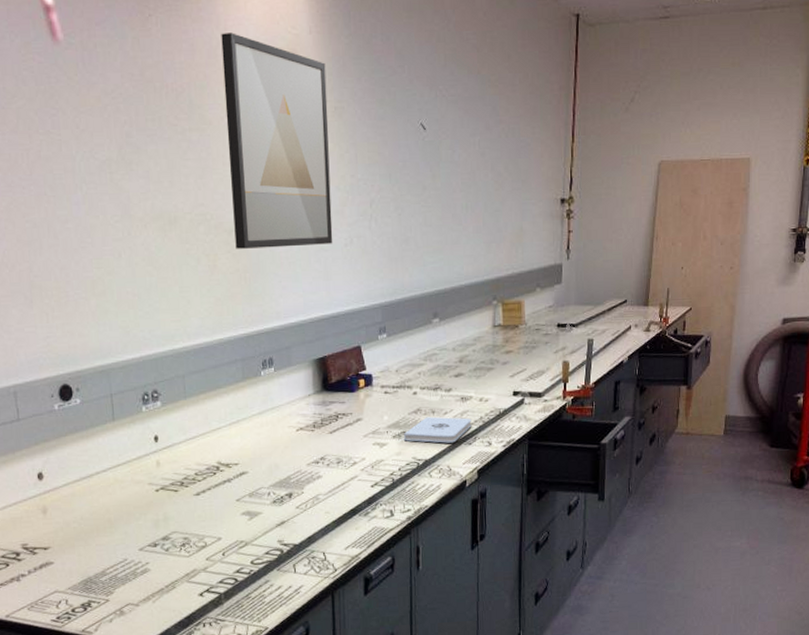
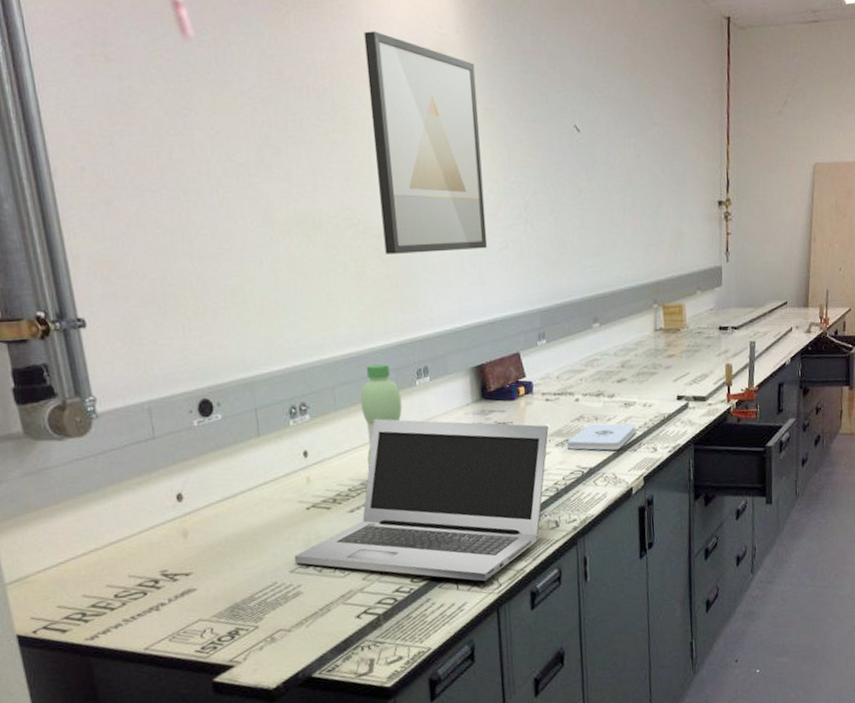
laptop: none [143,407,386,566] -> present [294,419,549,582]
water bottle: none [208,355,248,455] -> present [360,364,403,469]

